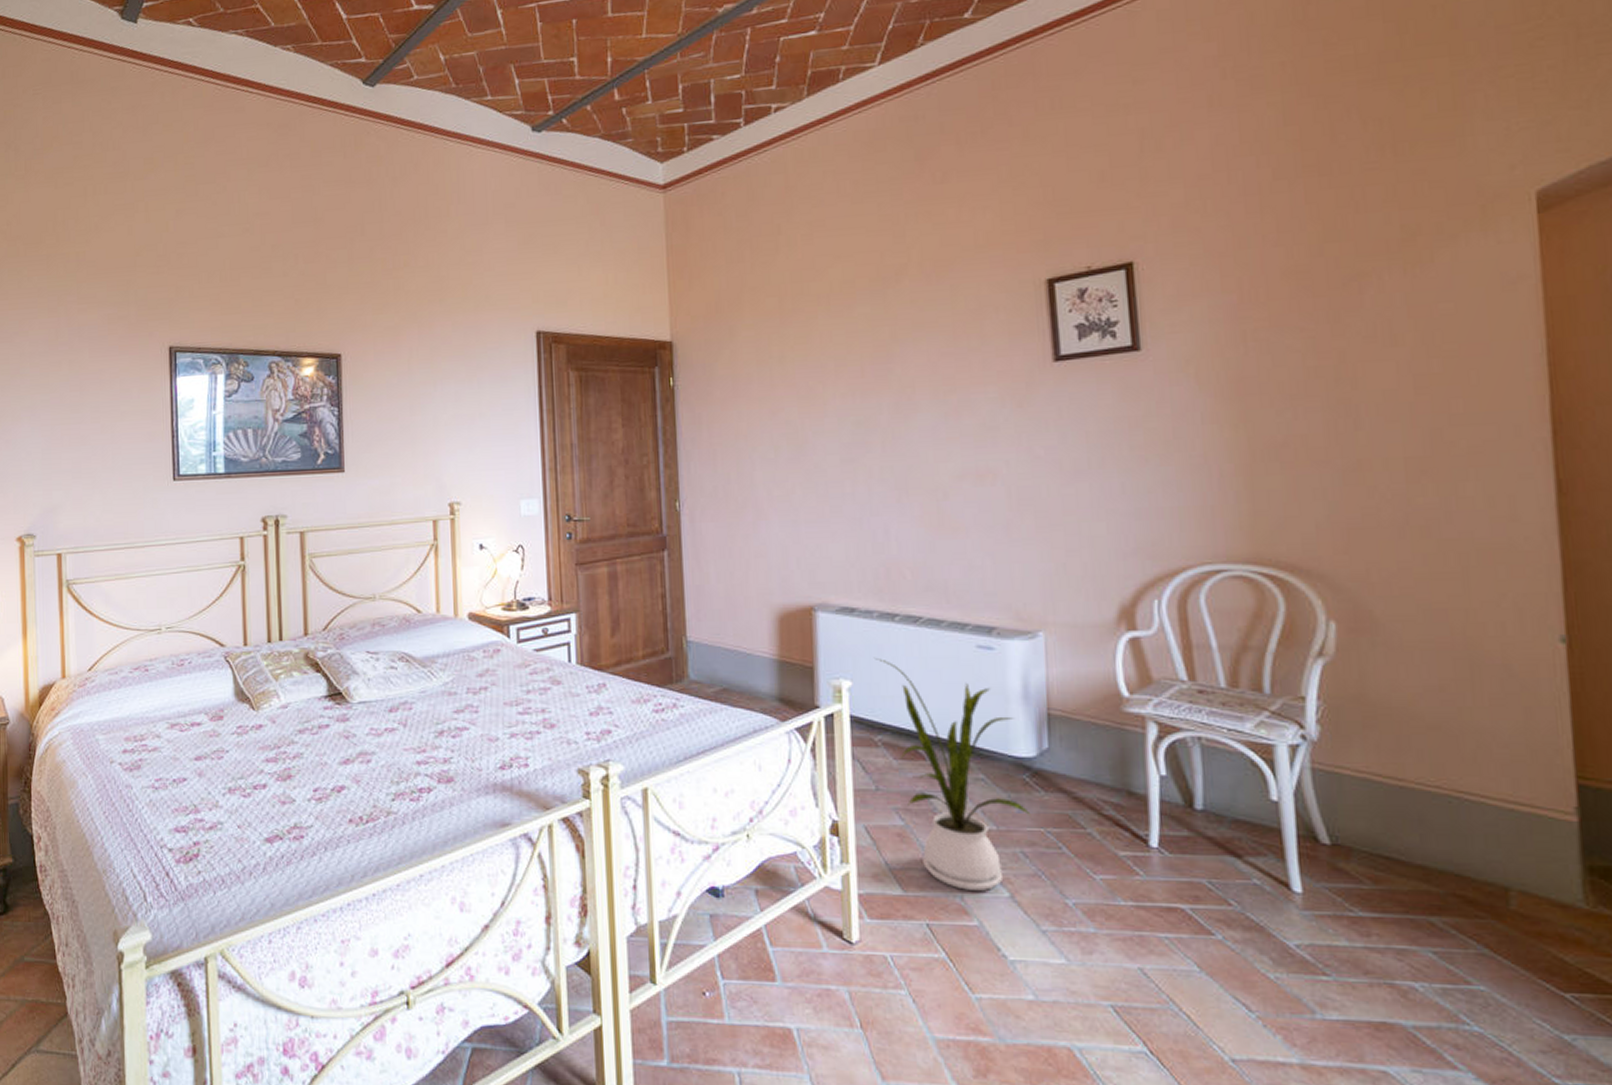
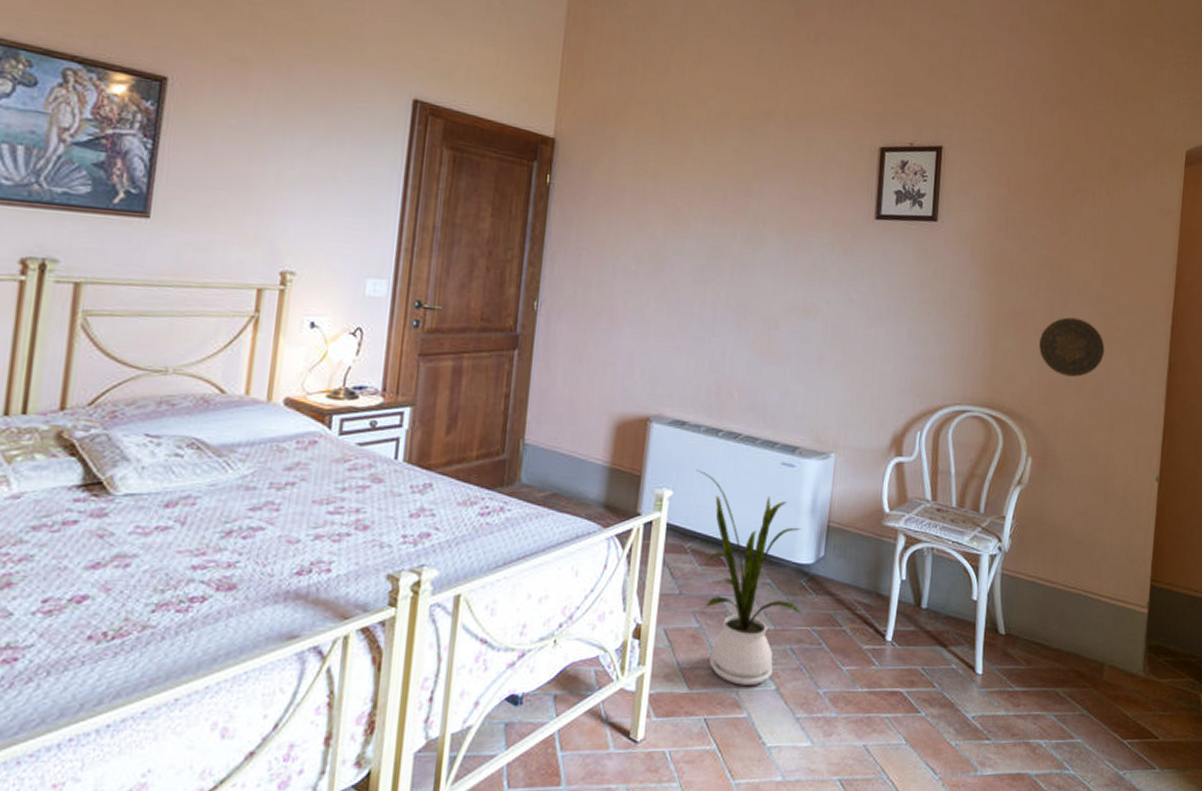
decorative plate: none [1321,439,1436,515] -> present [1038,317,1105,377]

